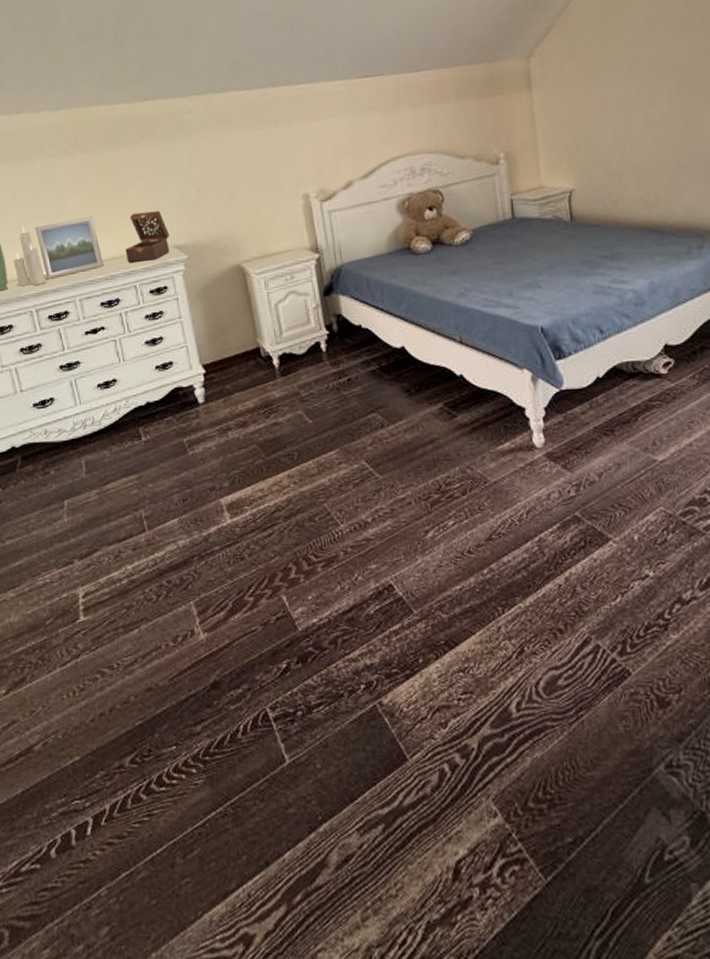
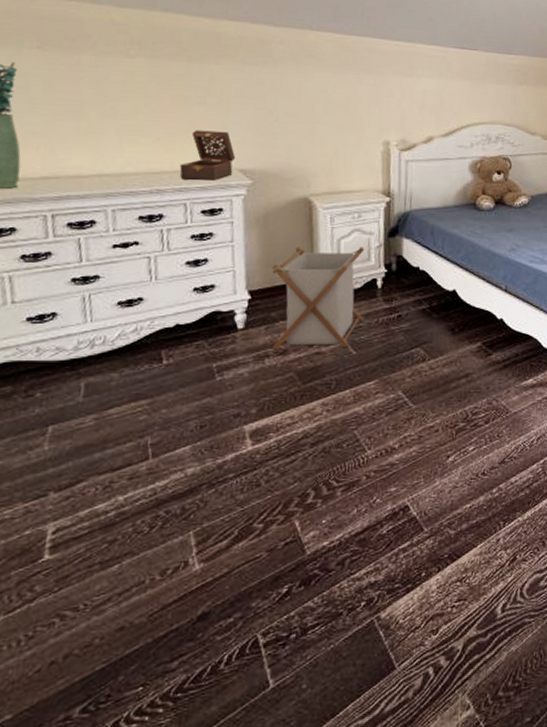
candle: present [14,227,47,287] -> none [31,122,73,188]
picture frame: present [35,217,104,280] -> none [68,124,151,184]
laundry basket: none [218,309,314,423] -> present [271,247,365,350]

